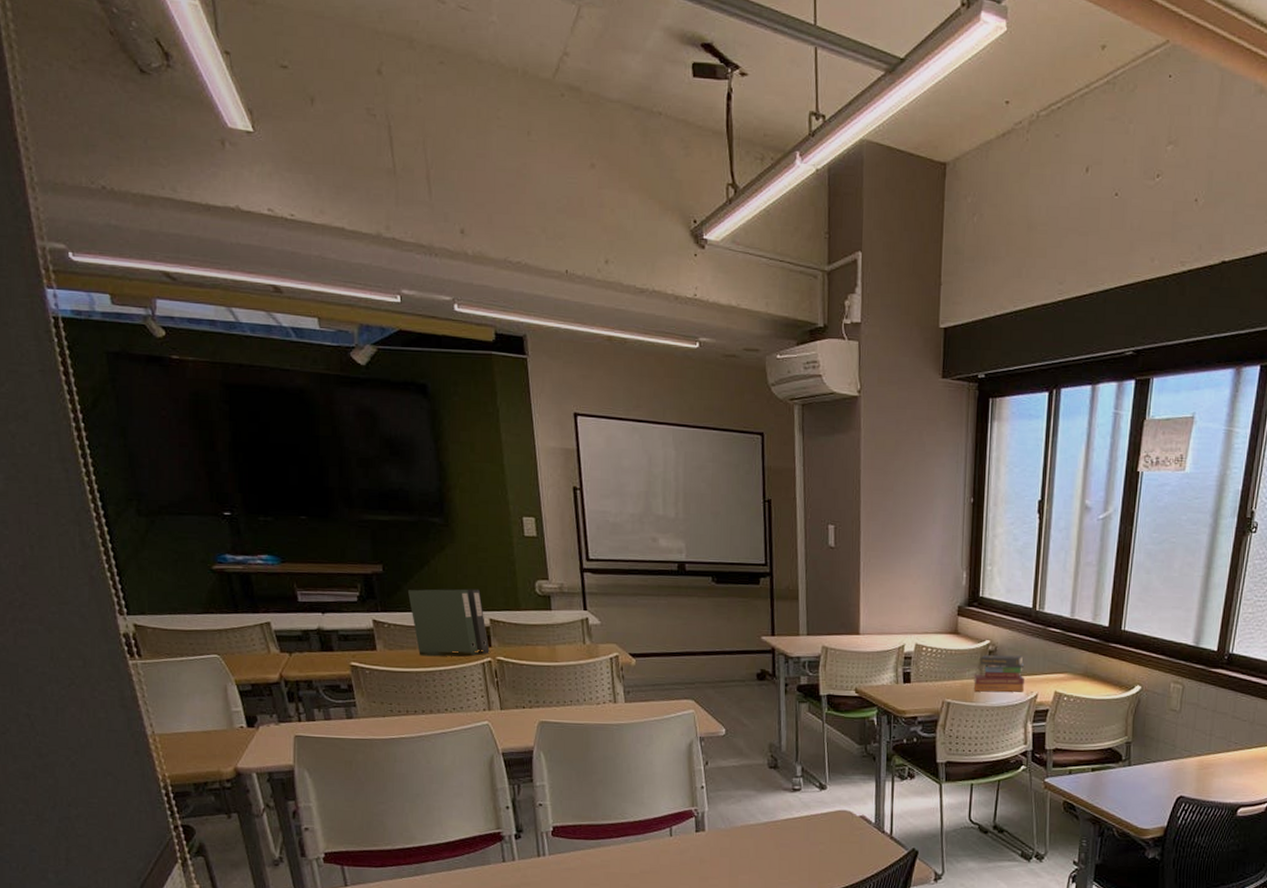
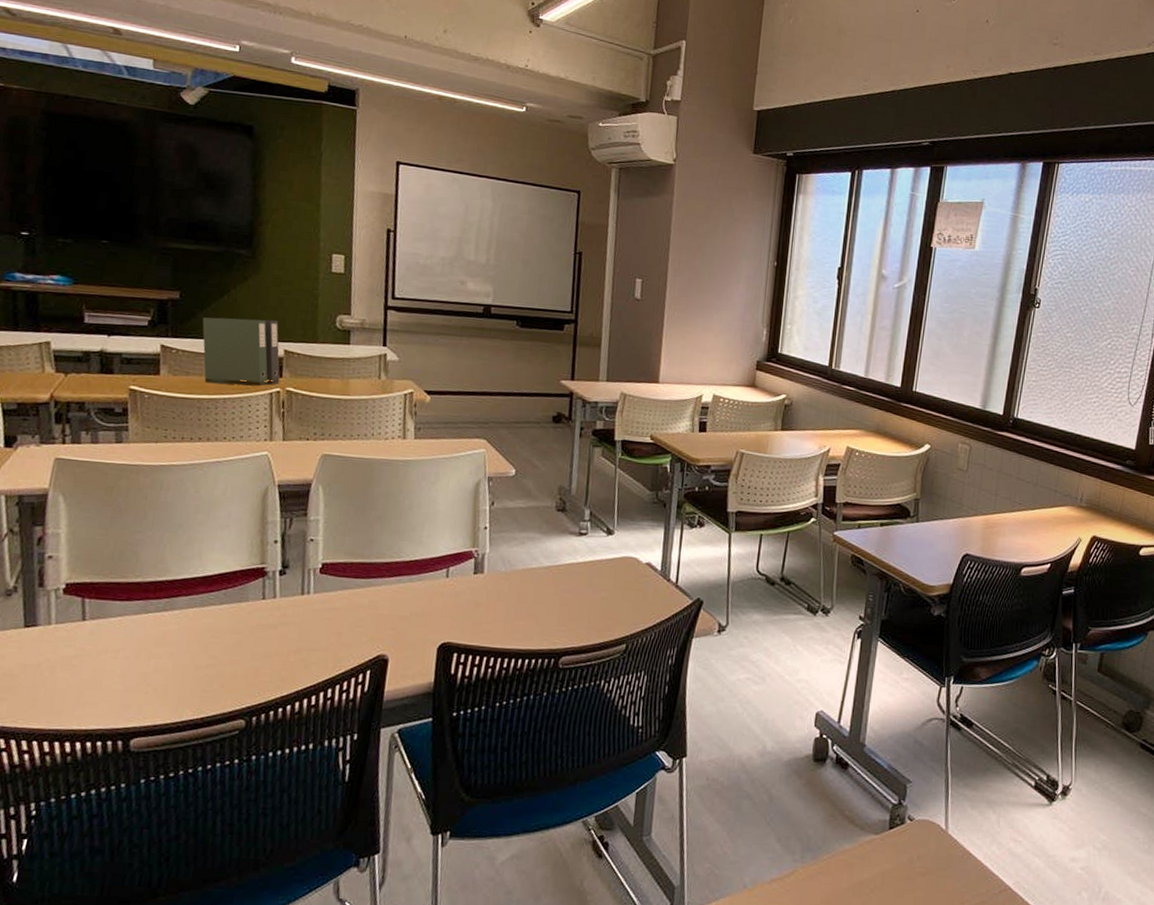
books: present [973,654,1025,692] -> none [768,408,819,446]

